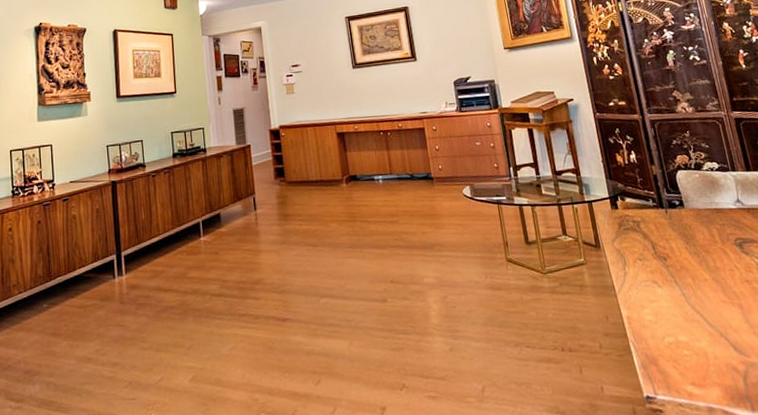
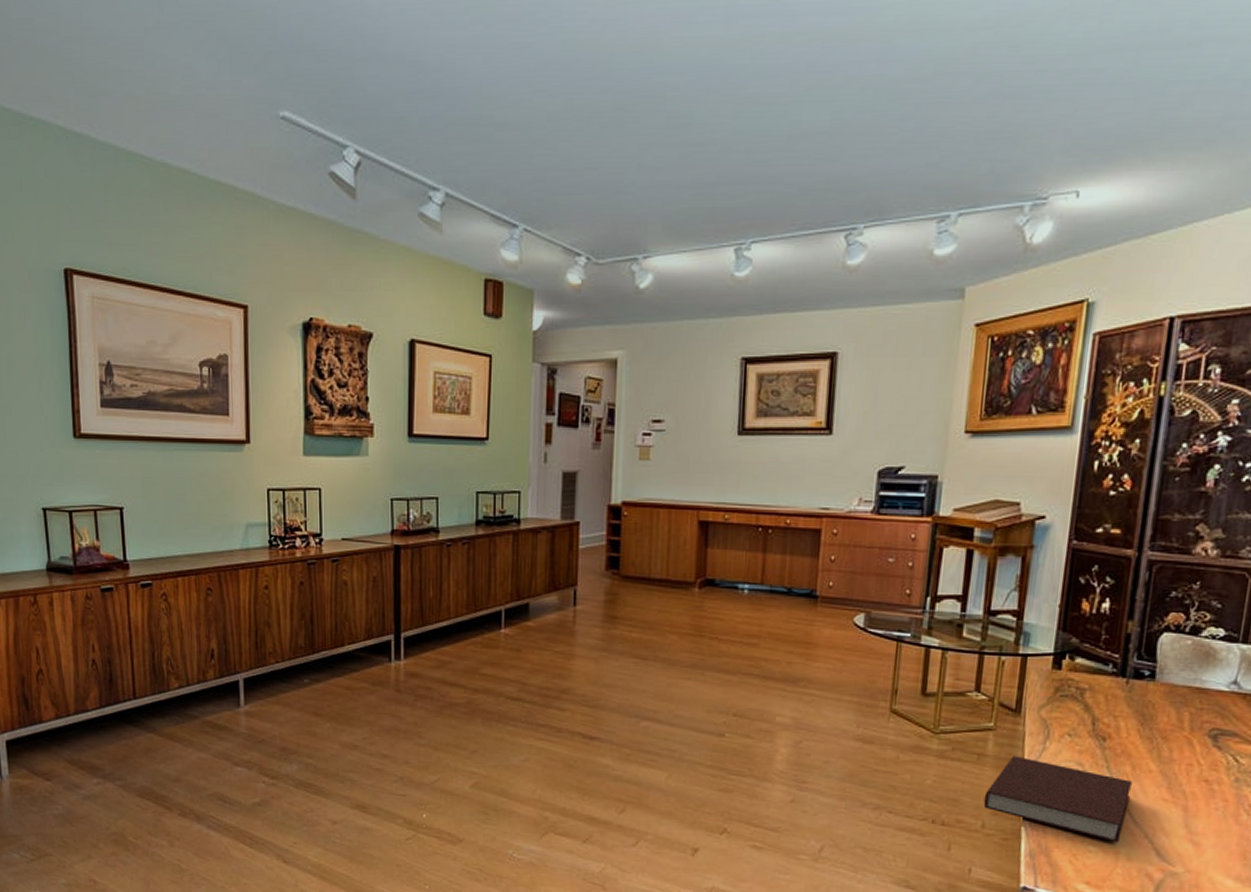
notebook: none [594,282,704,344] -> present [983,755,1133,843]

